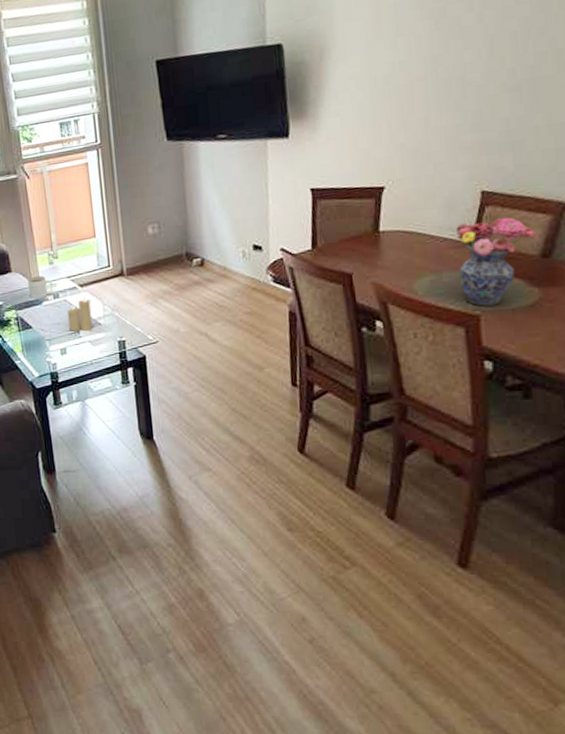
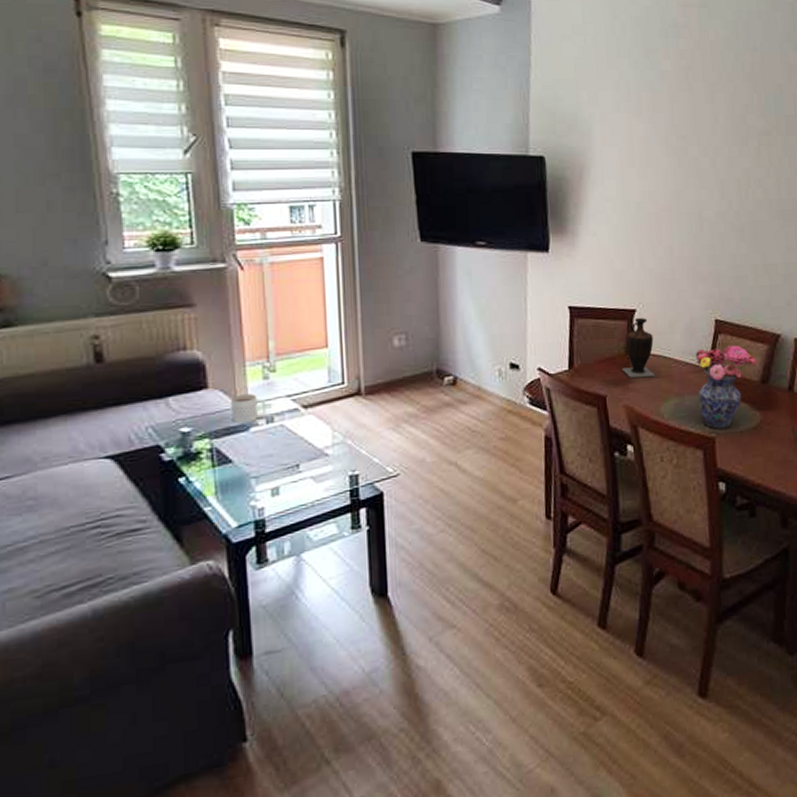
candle: present [66,296,93,332] -> none [283,420,318,466]
vase: none [368,195,407,256] -> present [621,318,655,379]

